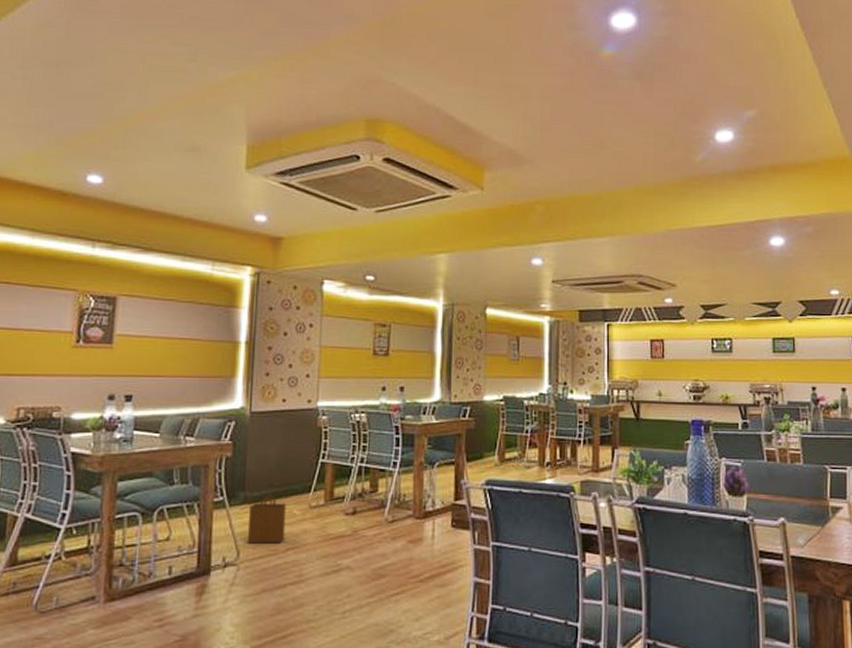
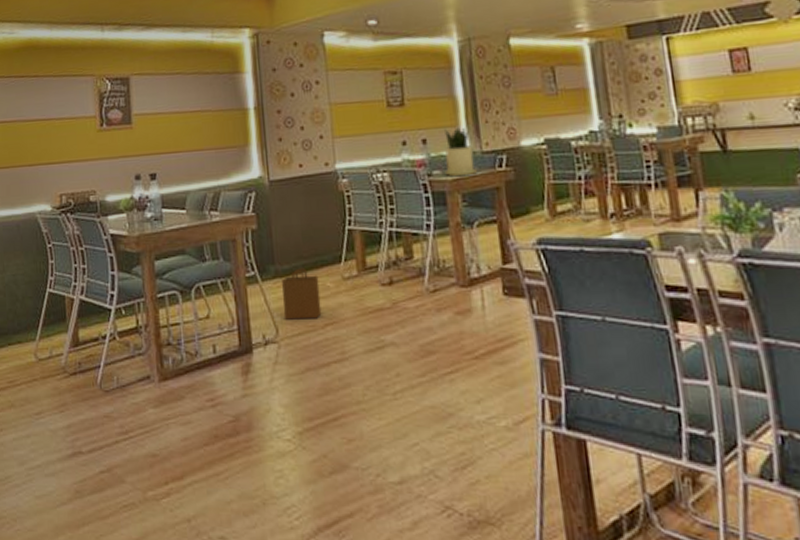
planter: none [416,379,444,422] -> present [444,127,477,177]

